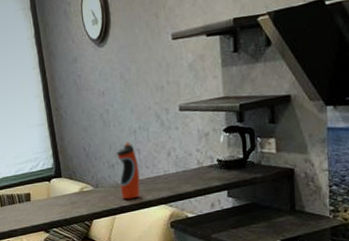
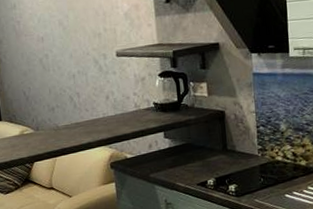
water bottle: present [116,142,141,200] -> none [56,86,81,142]

